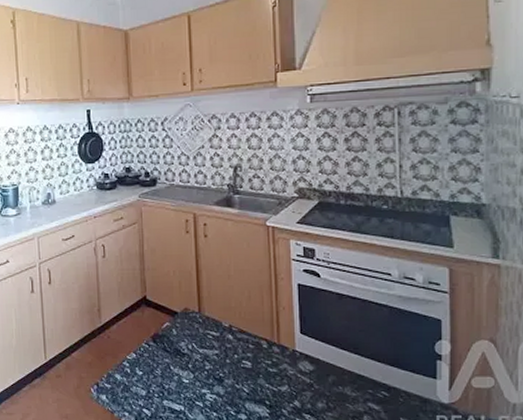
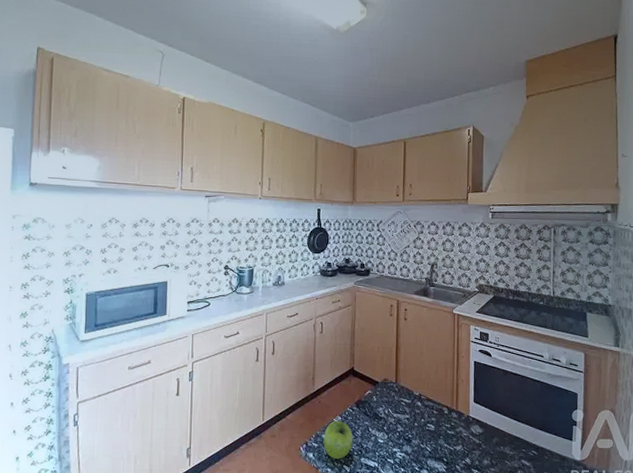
fruit: none [117,357,153,402] -> present [323,420,354,459]

